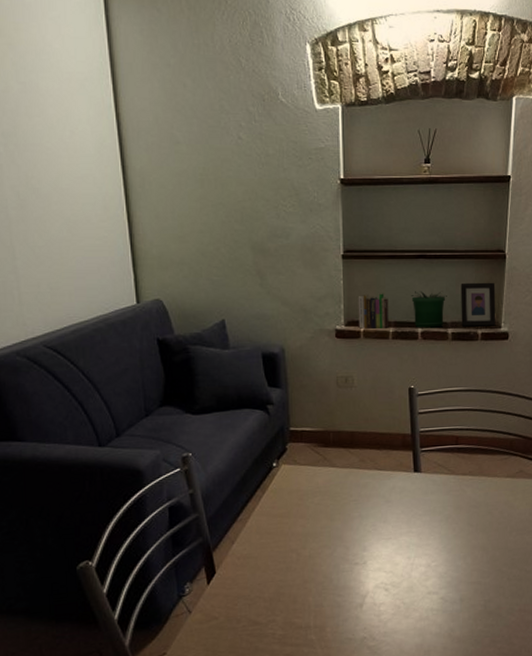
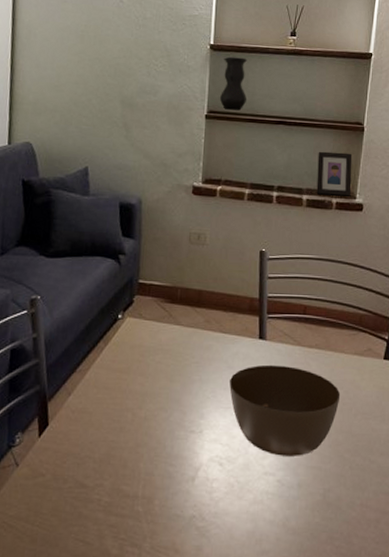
vase: none [356,191,383,249] -> present [220,57,247,111]
books: present [358,293,389,329] -> none [215,154,247,189]
bowl: none [389,494,496,576] -> present [229,364,341,456]
planter: present [411,291,446,328] -> none [269,155,303,193]

